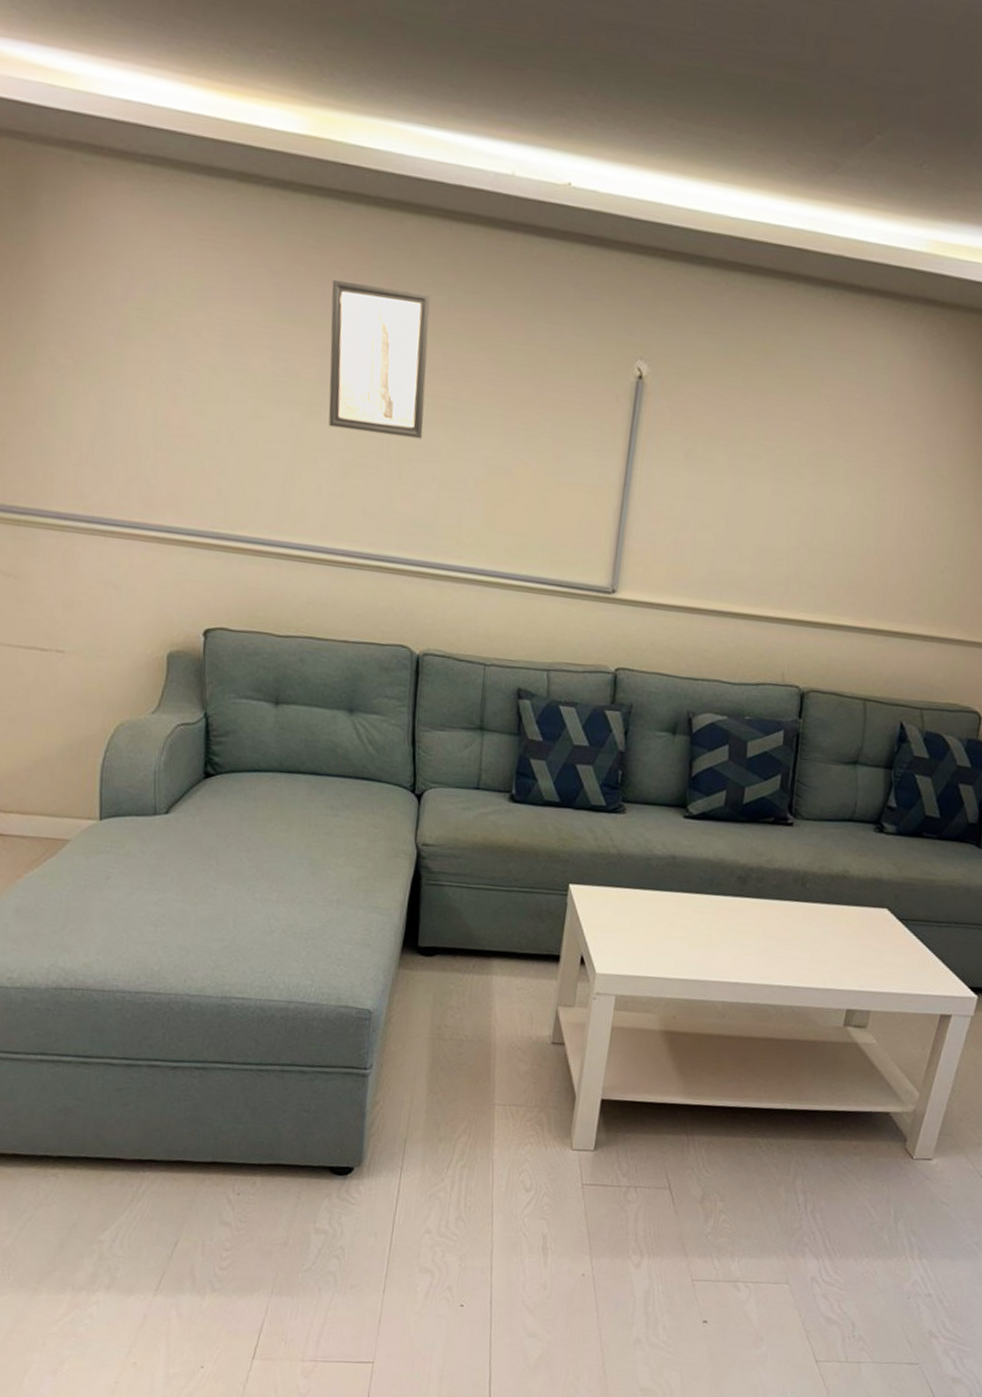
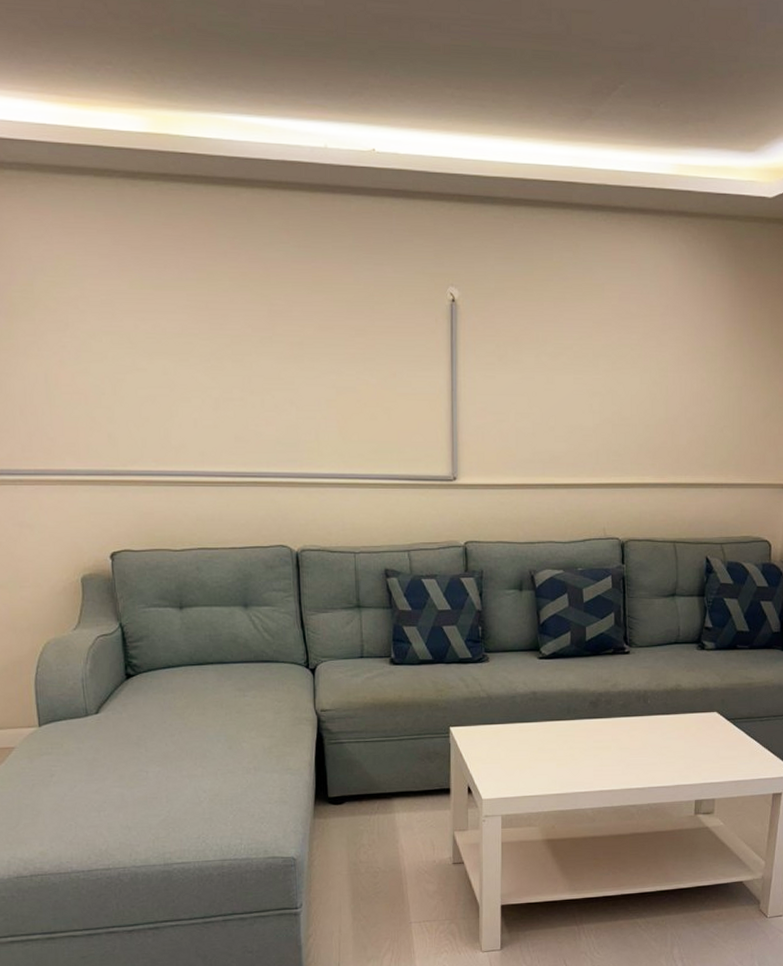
wall art: present [328,279,431,440] -> none [184,248,277,372]

